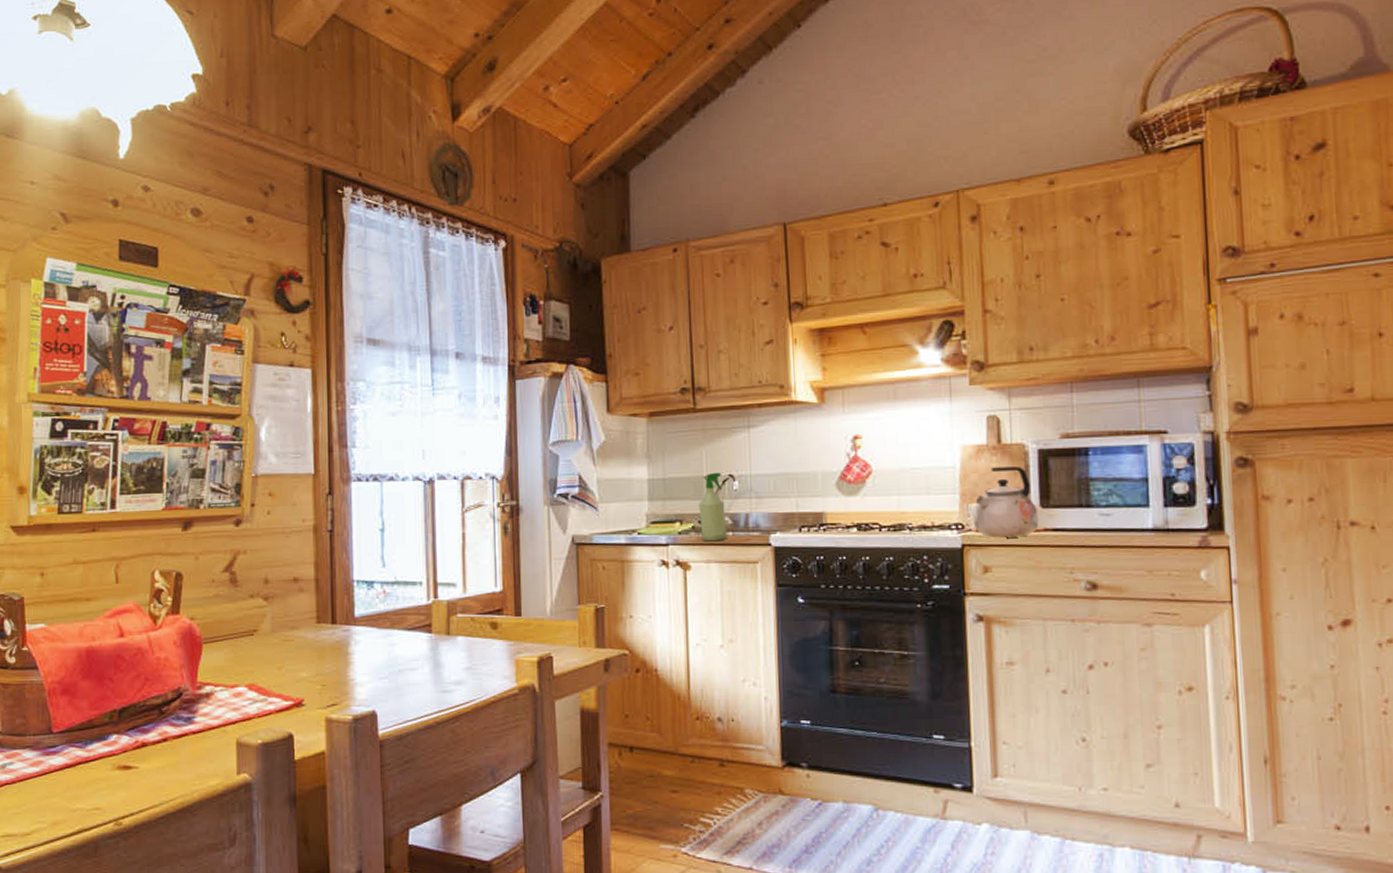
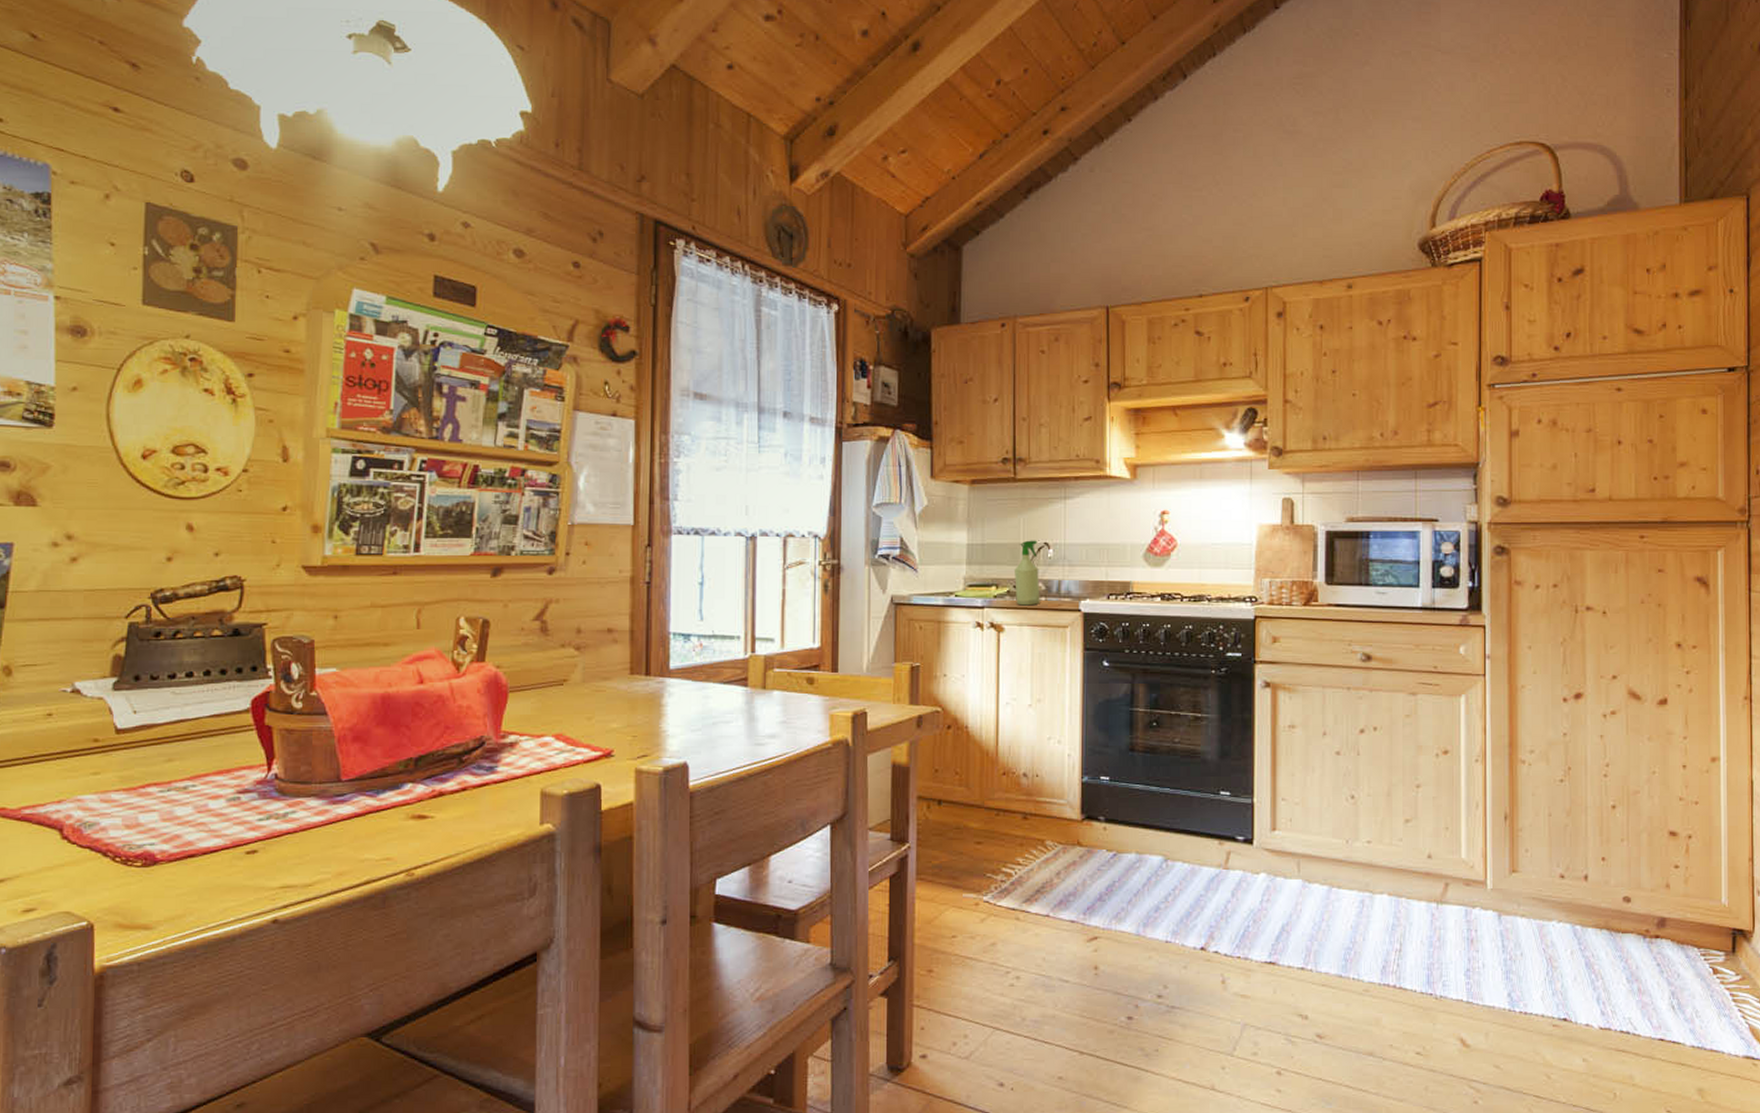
kettle: present [973,466,1039,538] -> none [1266,546,1323,611]

